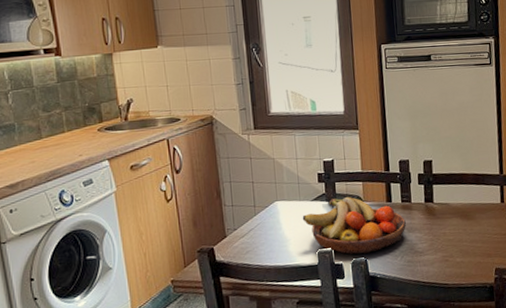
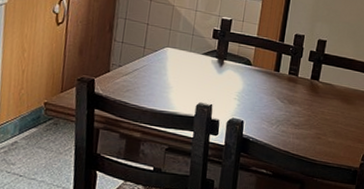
fruit bowl: present [302,197,406,255] -> none [189,57,289,116]

